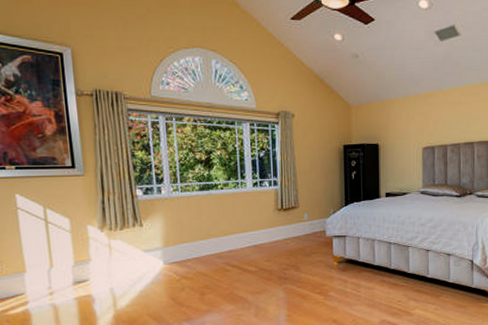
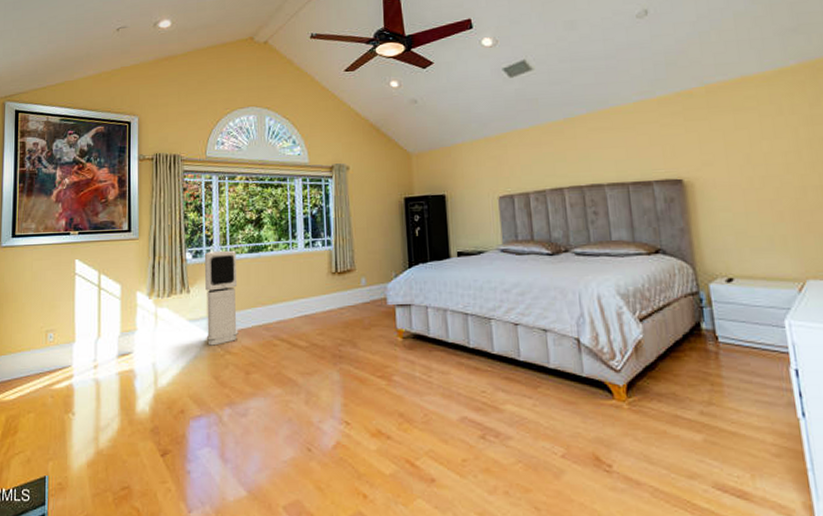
air purifier: none [155,188,193,273] -> present [204,250,239,346]

